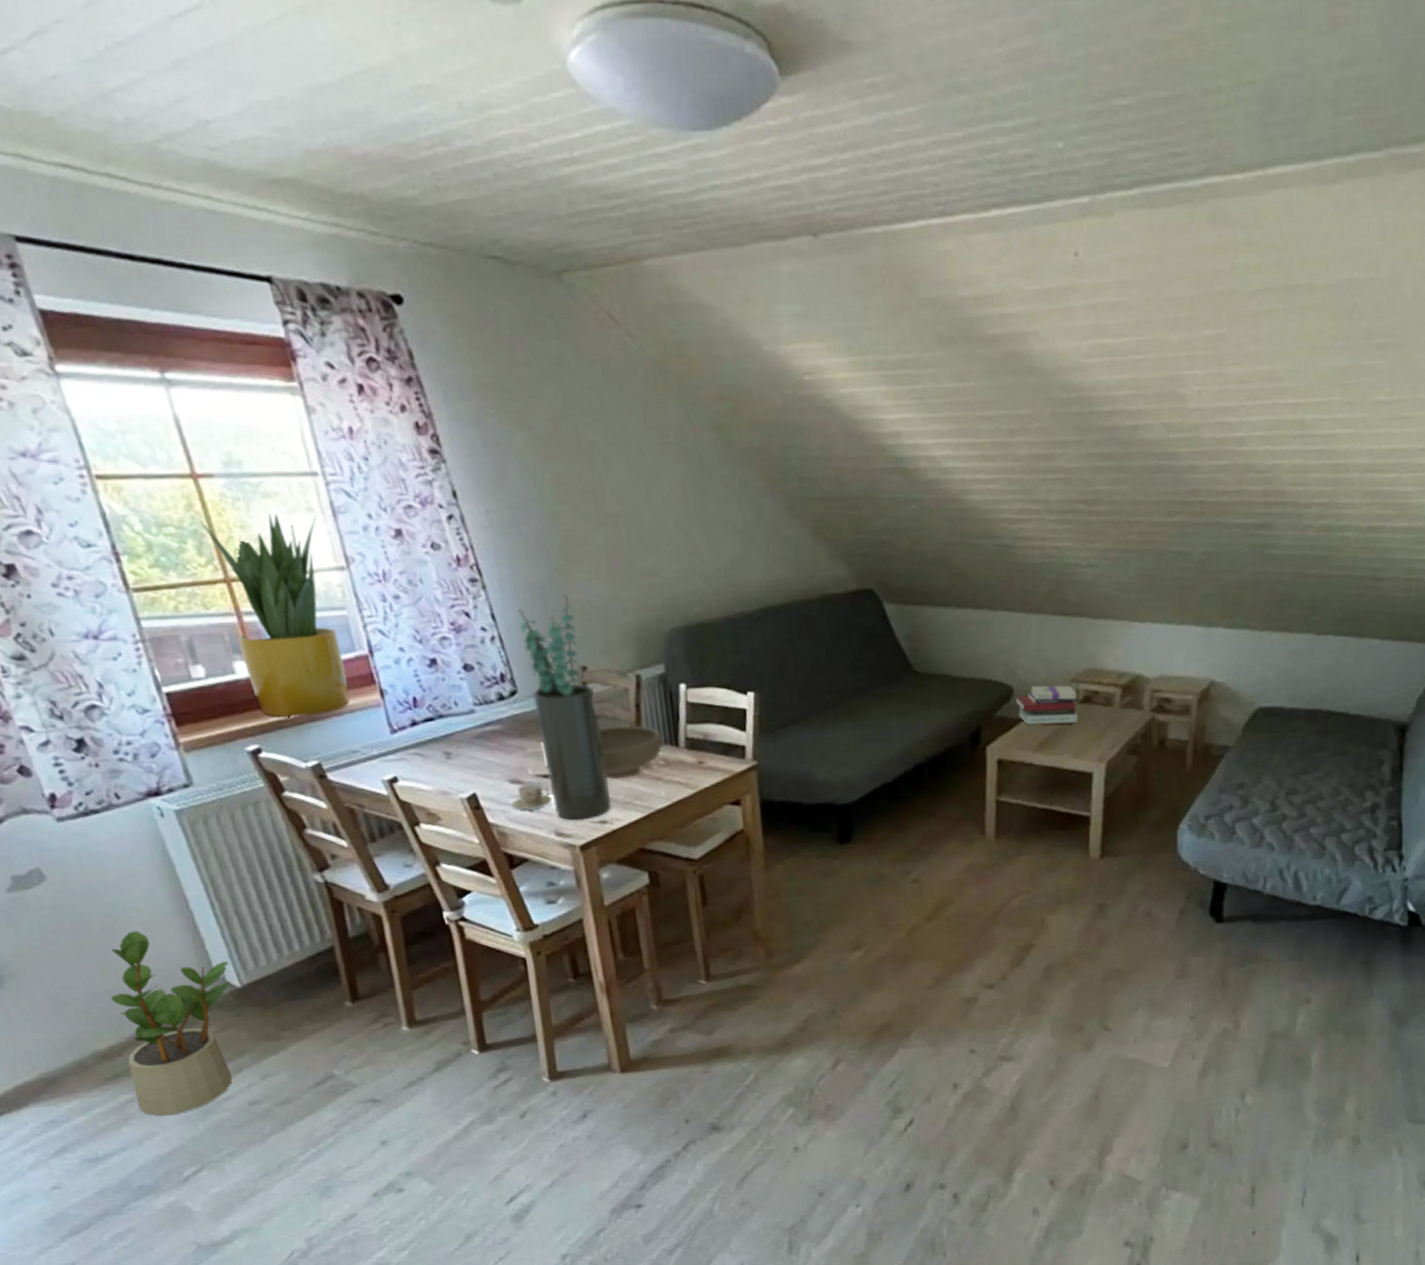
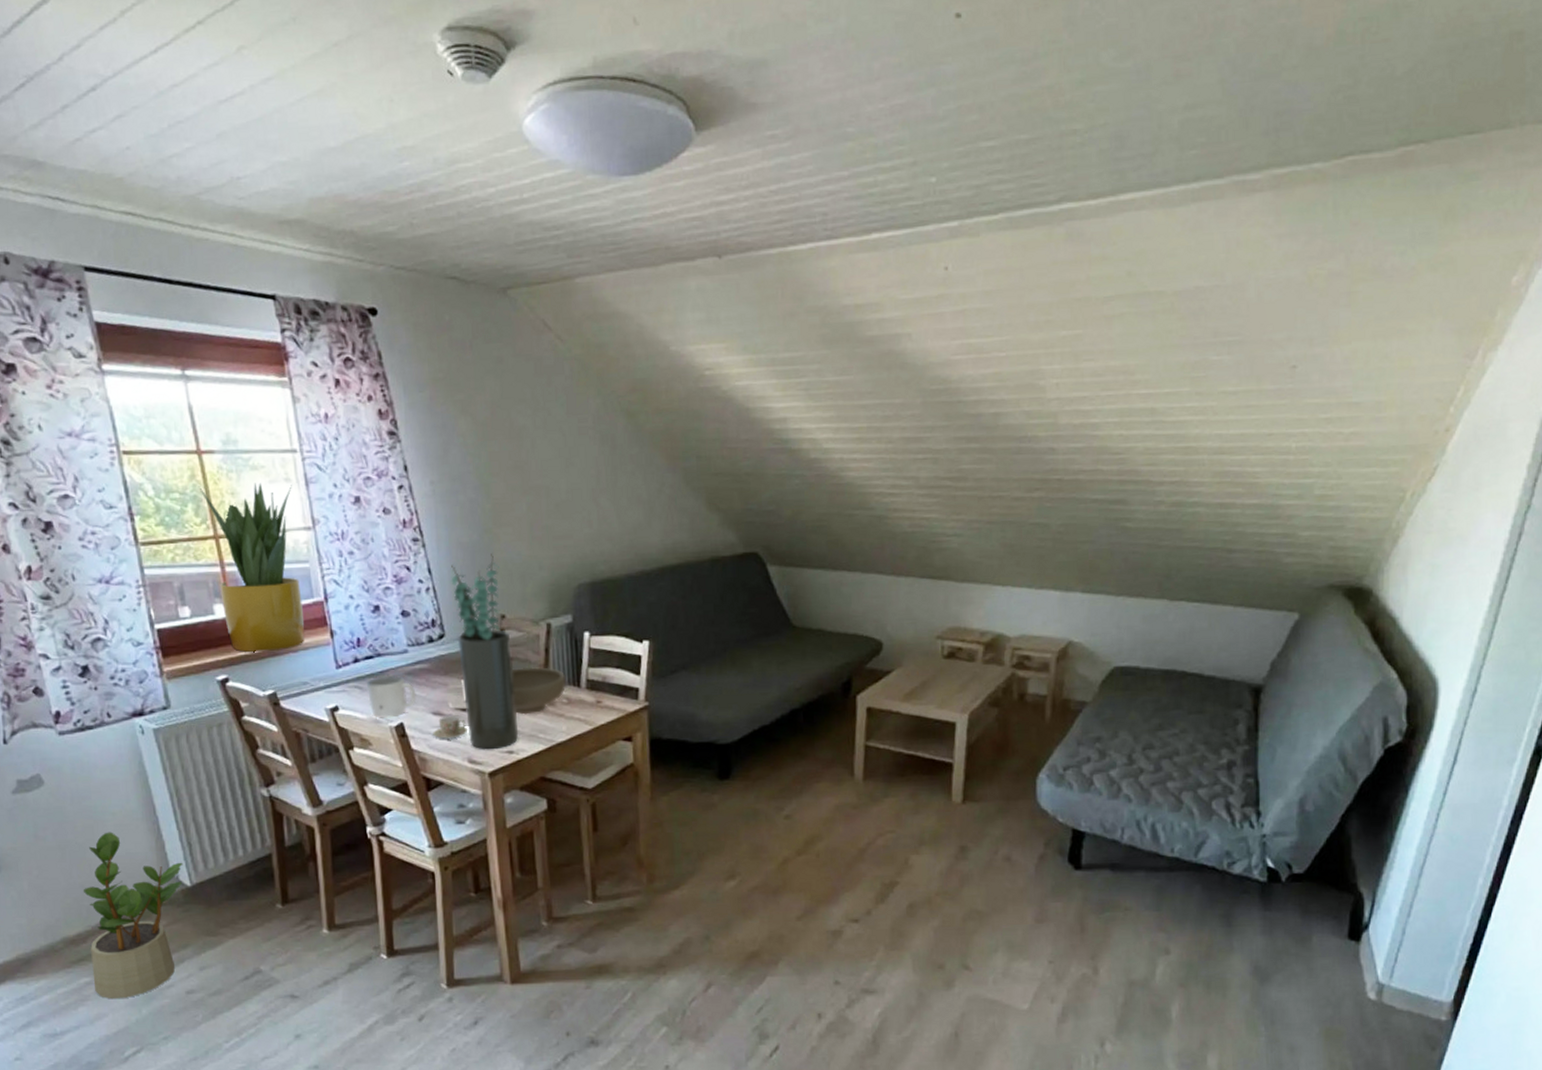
mug: none [429,740,490,790] -> present [366,676,417,719]
books: present [1015,685,1078,726] -> none [884,641,943,679]

